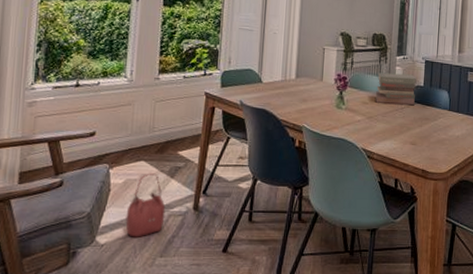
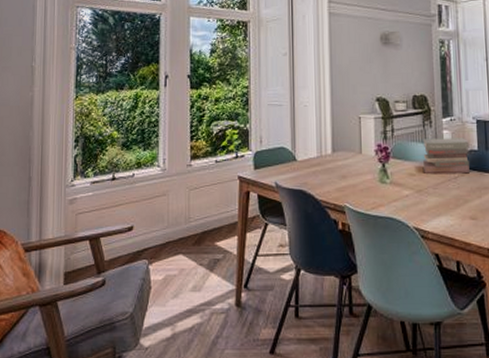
handbag: present [125,173,166,237] -> none [168,267,207,339]

